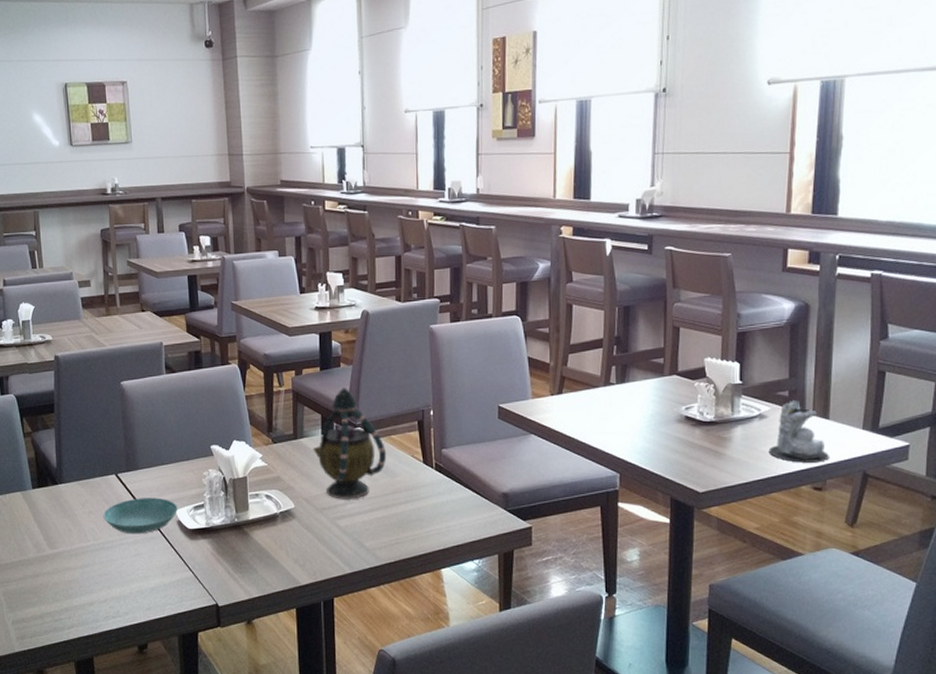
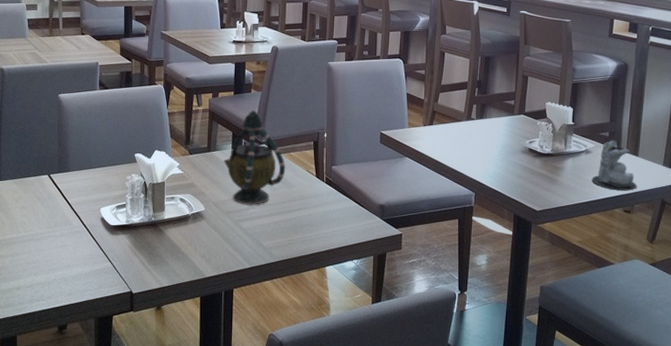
saucer: present [103,497,178,534] -> none [34,196,102,228]

